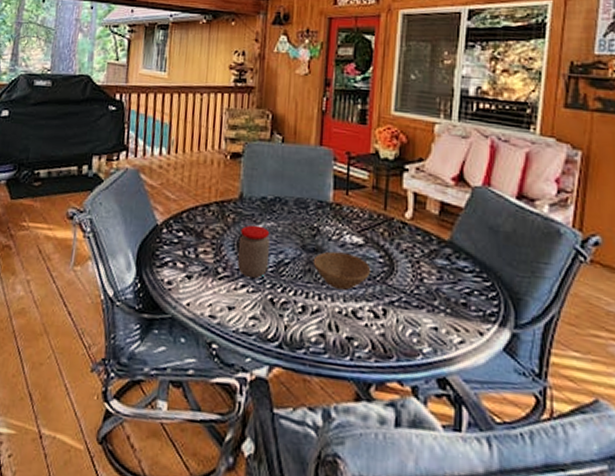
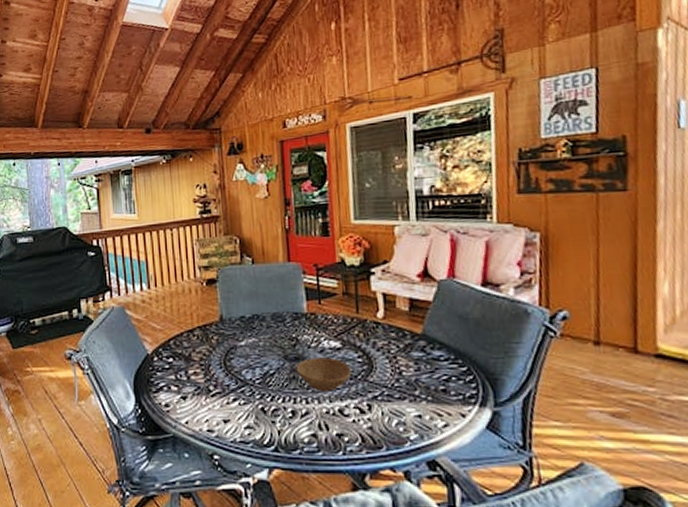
jar: present [238,225,270,279] -> none [224,343,255,392]

